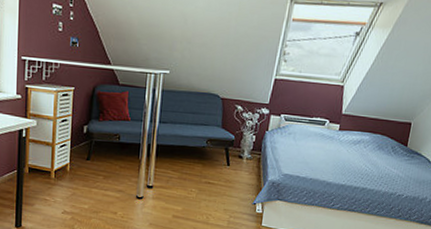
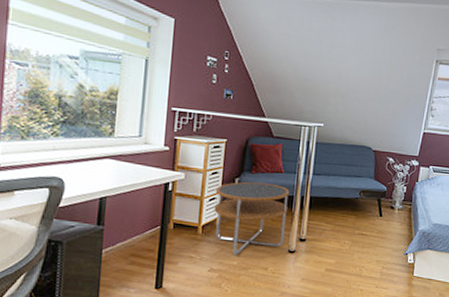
side table: none [65,129,137,199] -> present [214,181,290,255]

